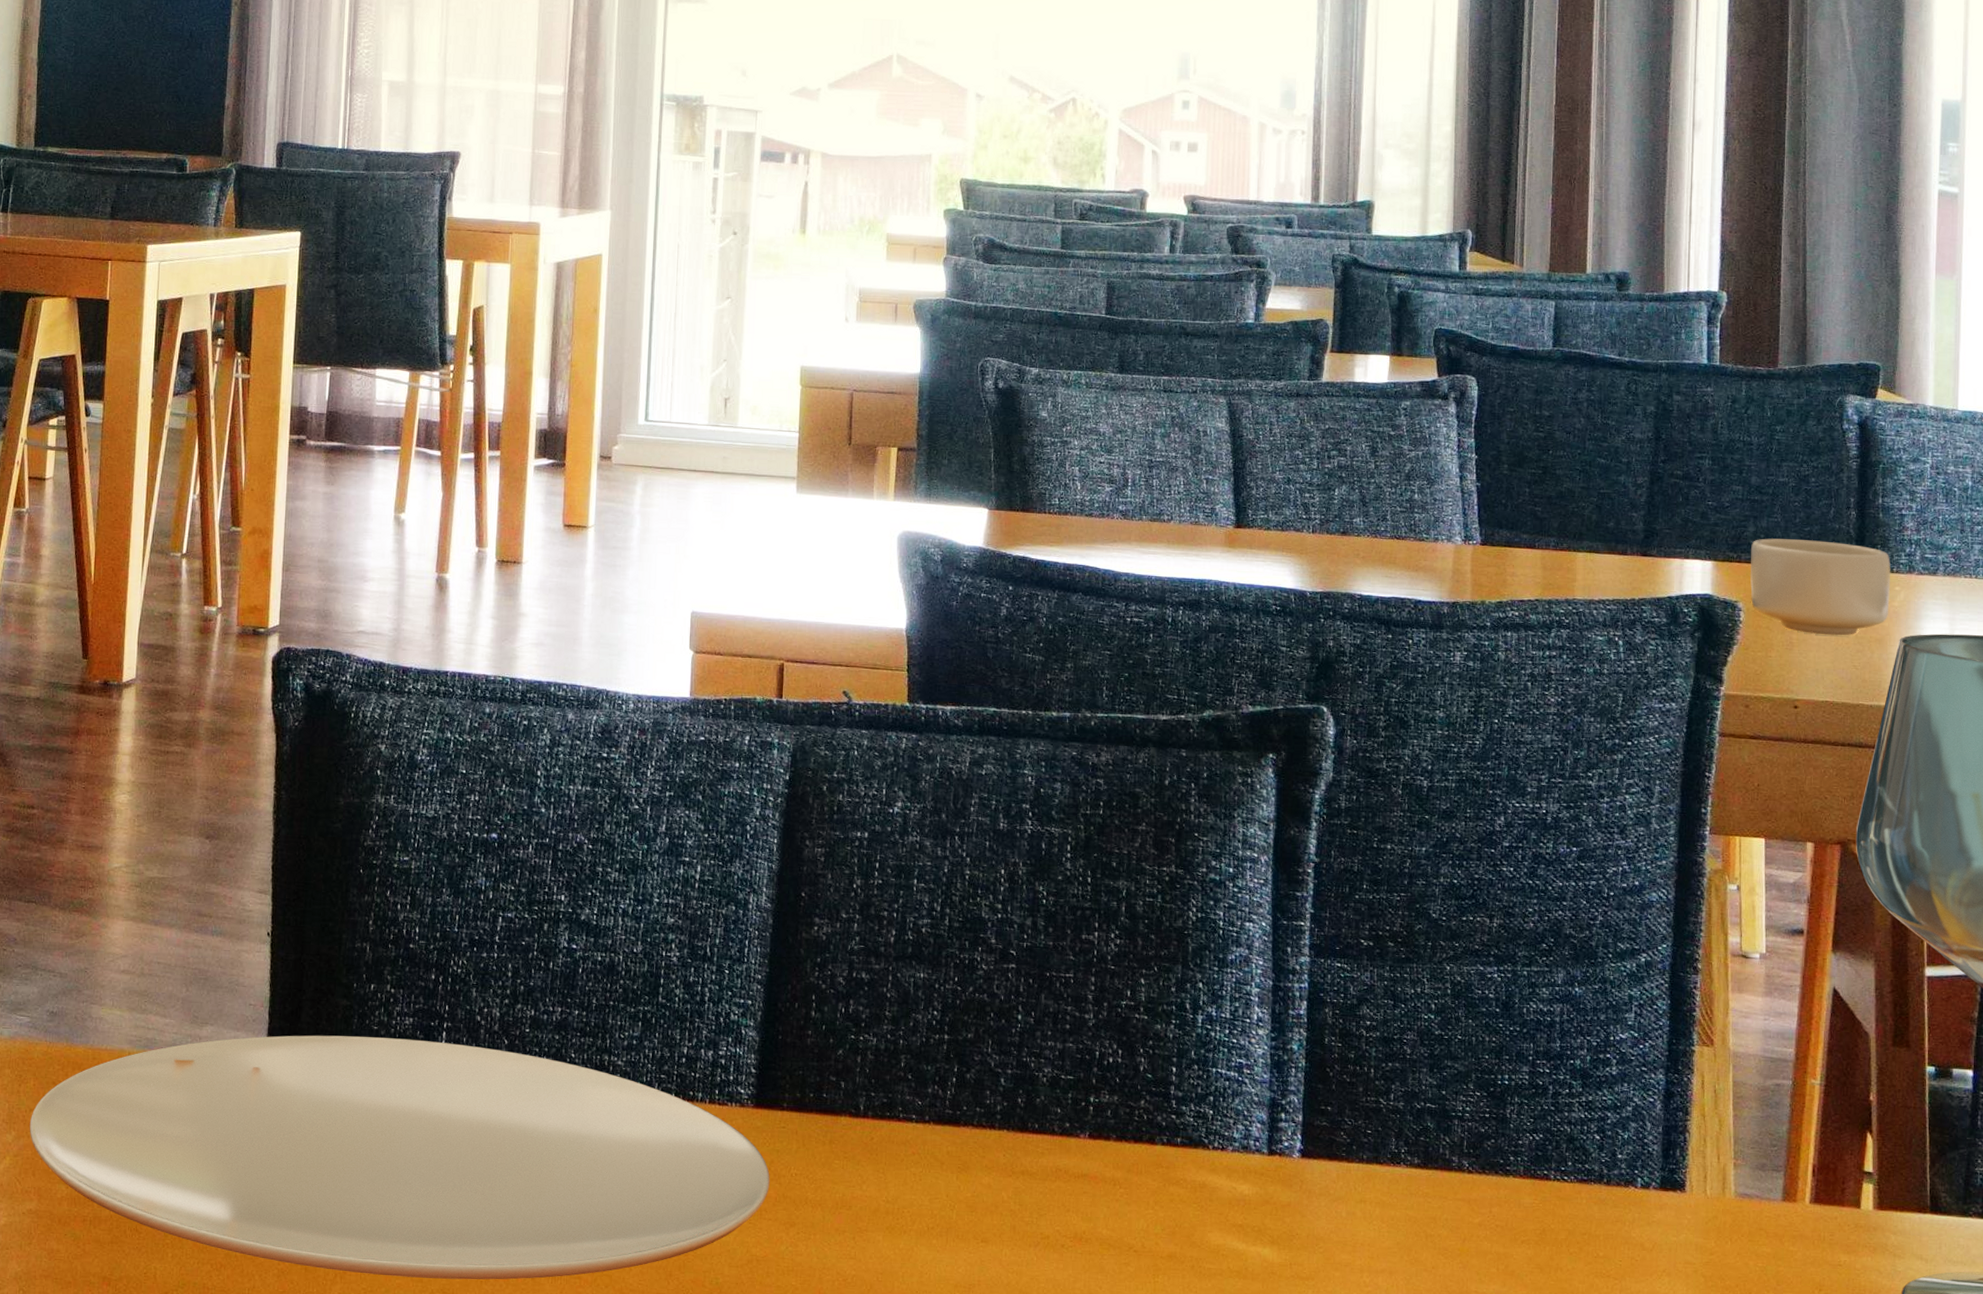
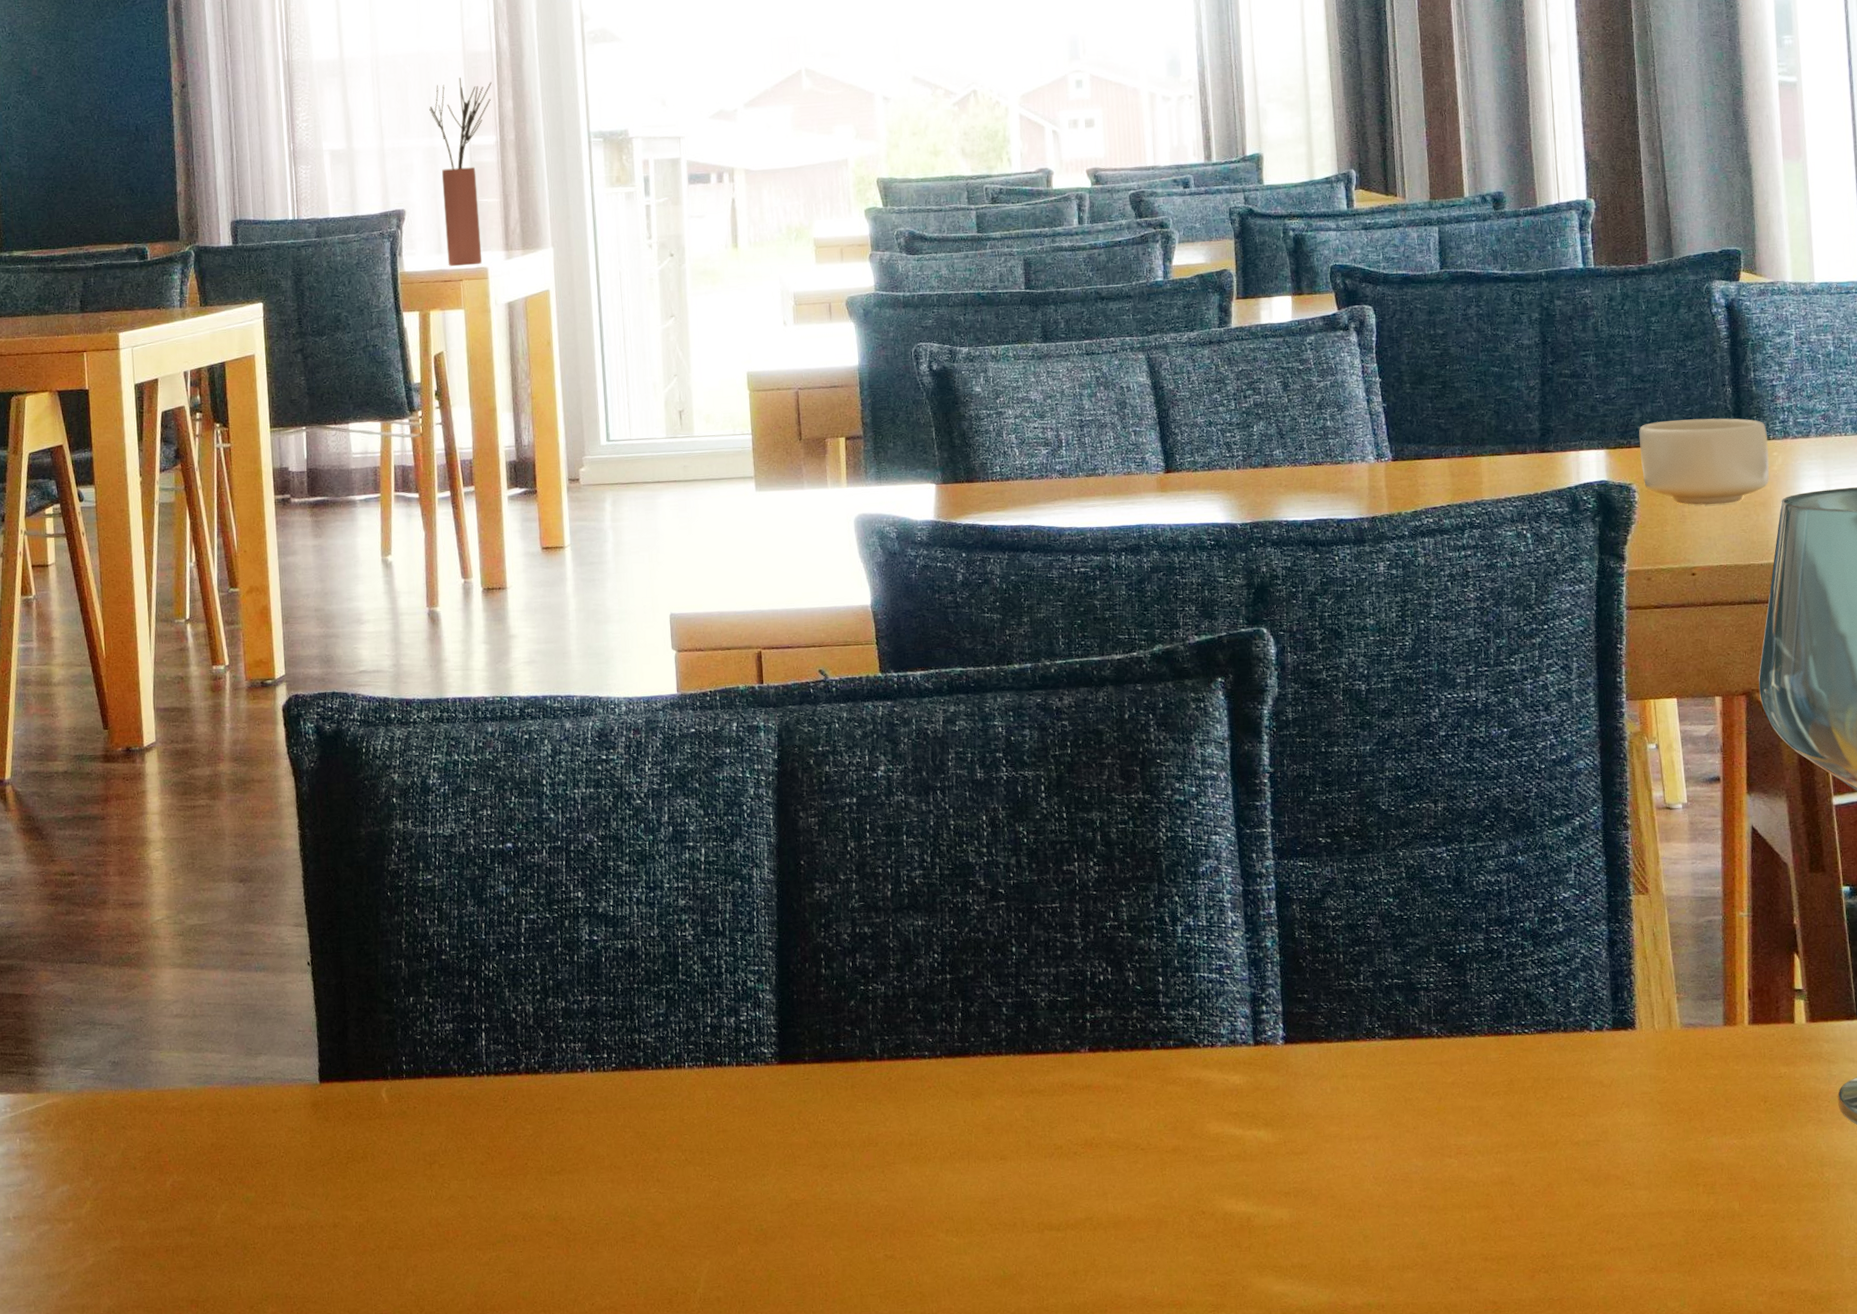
plate: present [29,1035,770,1280] -> none [105,1041,801,1266]
vase: none [497,21,566,219] -> present [429,78,492,267]

